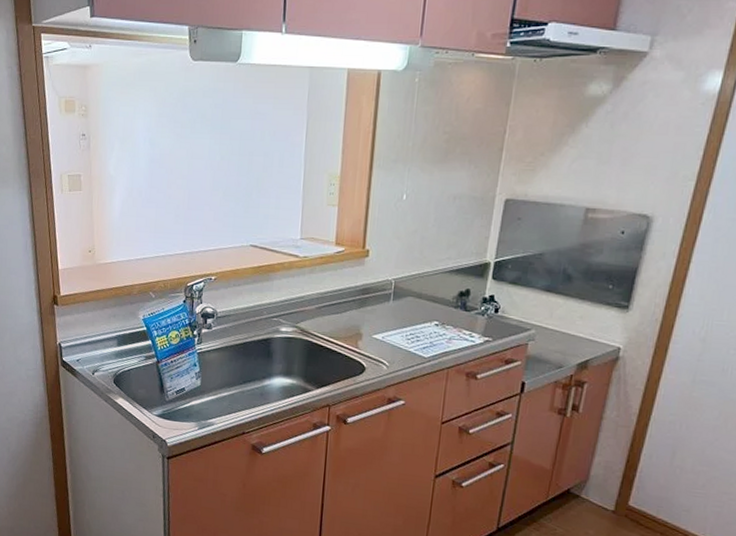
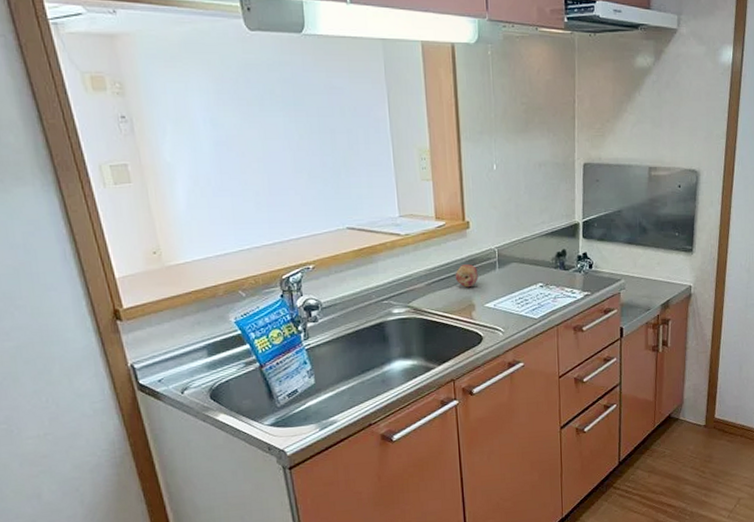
fruit: none [346,292,371,317] -> present [455,264,478,288]

